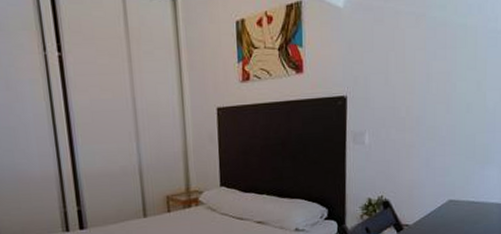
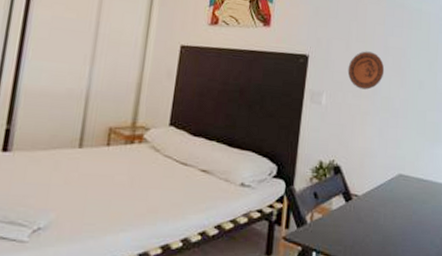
decorative plate: none [389,81,428,122] -> present [347,51,385,90]

